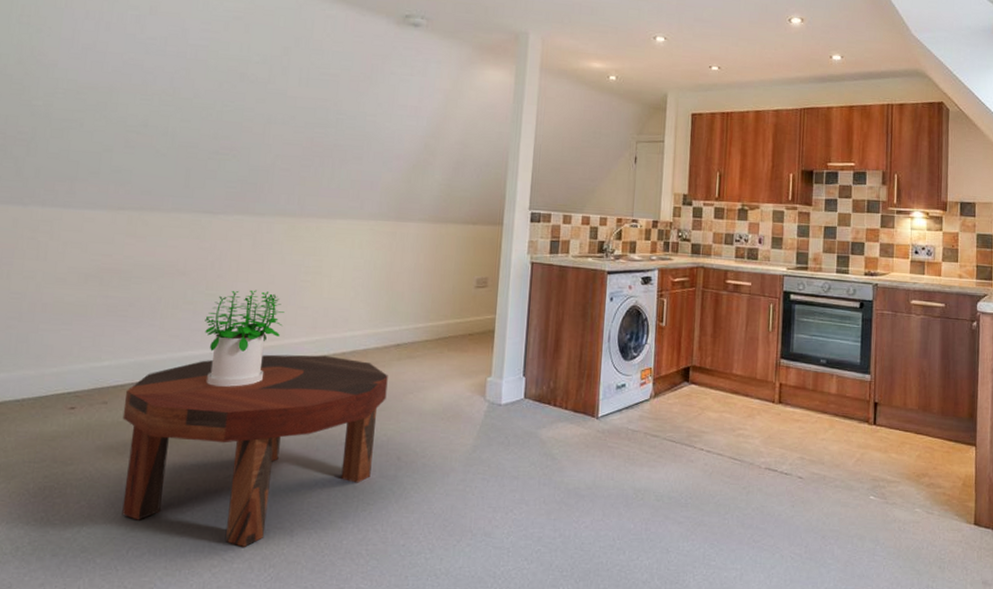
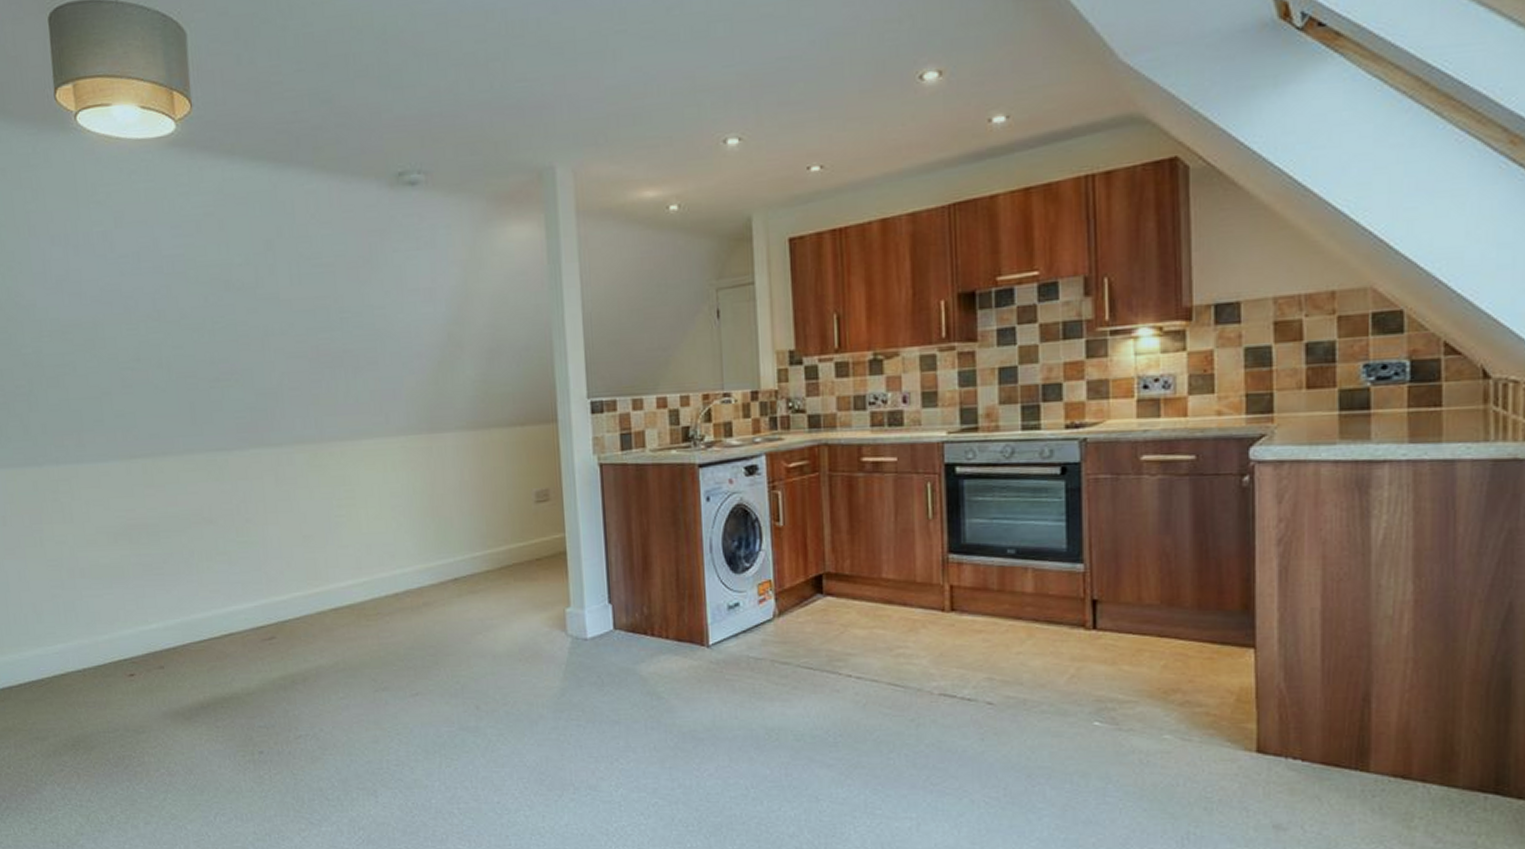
coffee table: present [122,354,388,547] -> none [179,598,453,810]
potted plant: present [205,289,285,387] -> none [242,531,325,642]

